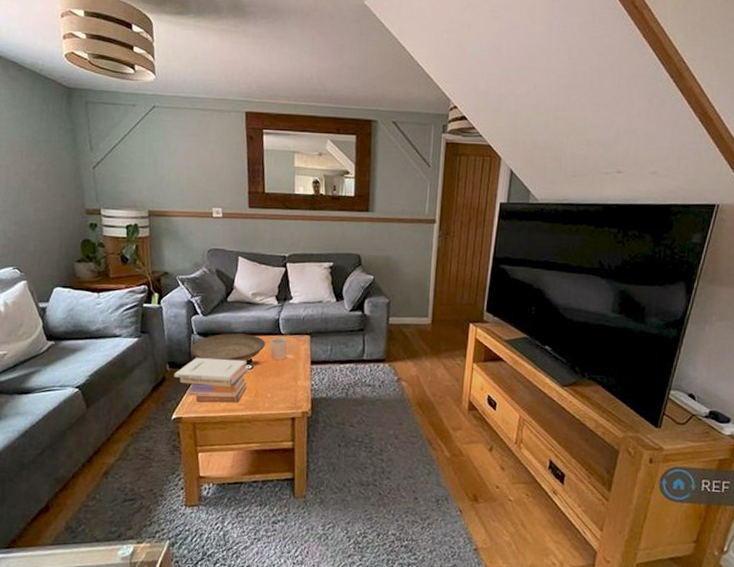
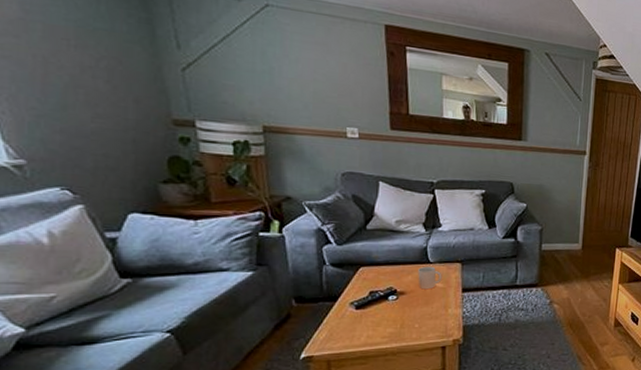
books: present [174,357,248,403] -> none [302,290,392,338]
decorative bowl: present [191,333,266,361] -> none [323,263,413,292]

